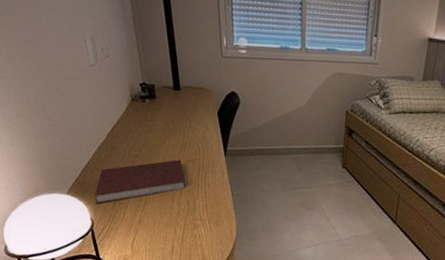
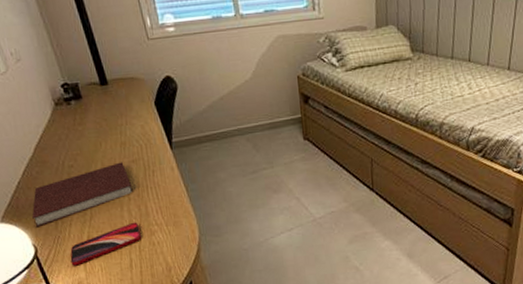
smartphone: none [121,214,186,244] -> present [70,222,142,266]

